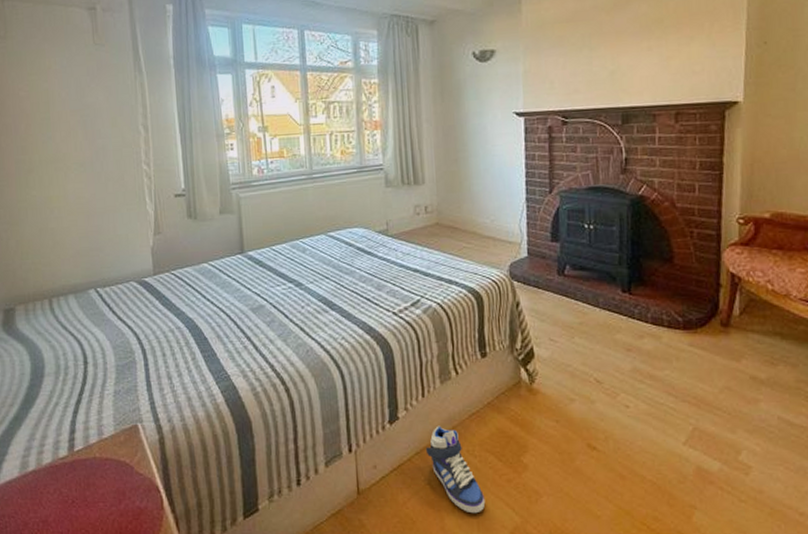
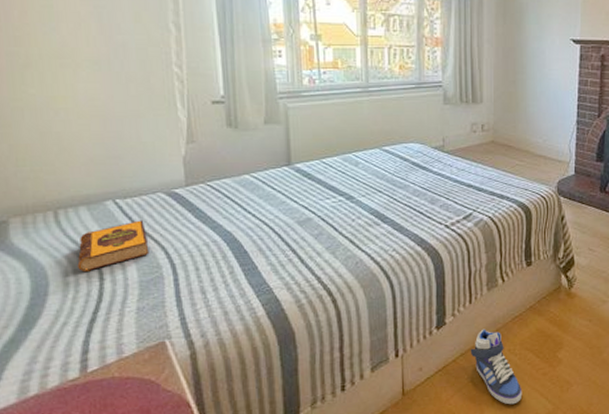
hardback book: none [67,307,124,355] -> present [77,220,150,272]

